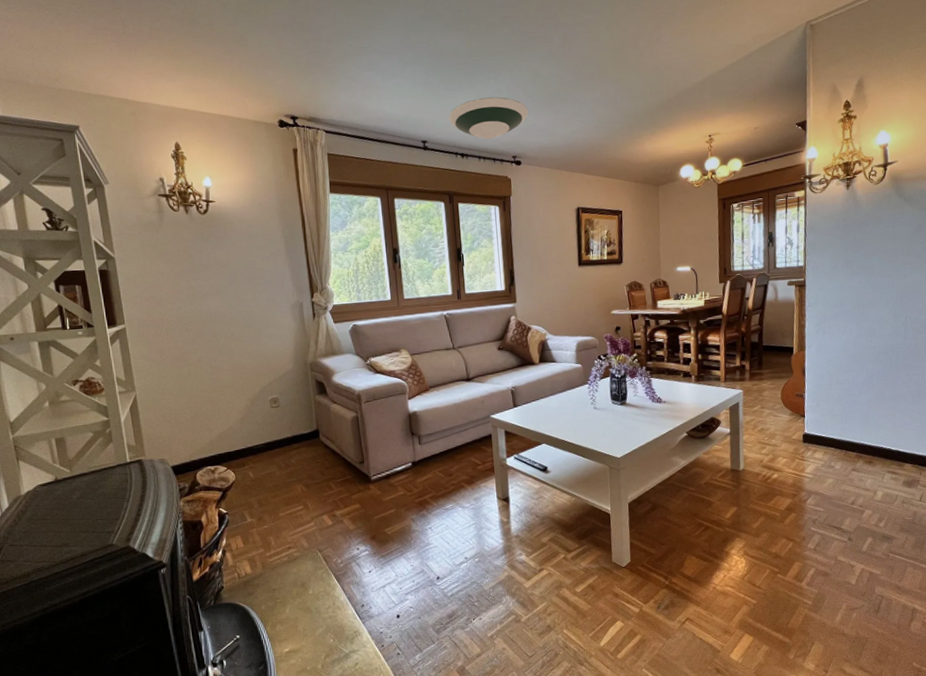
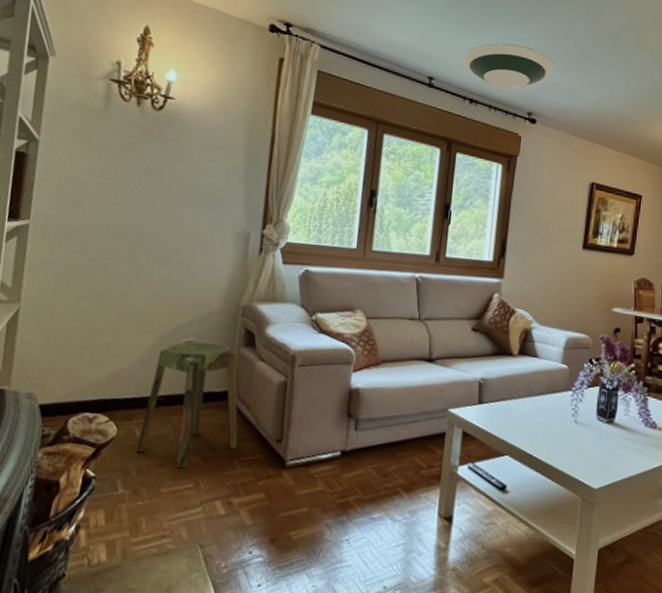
stool: none [253,396,330,495] -> present [136,342,238,468]

